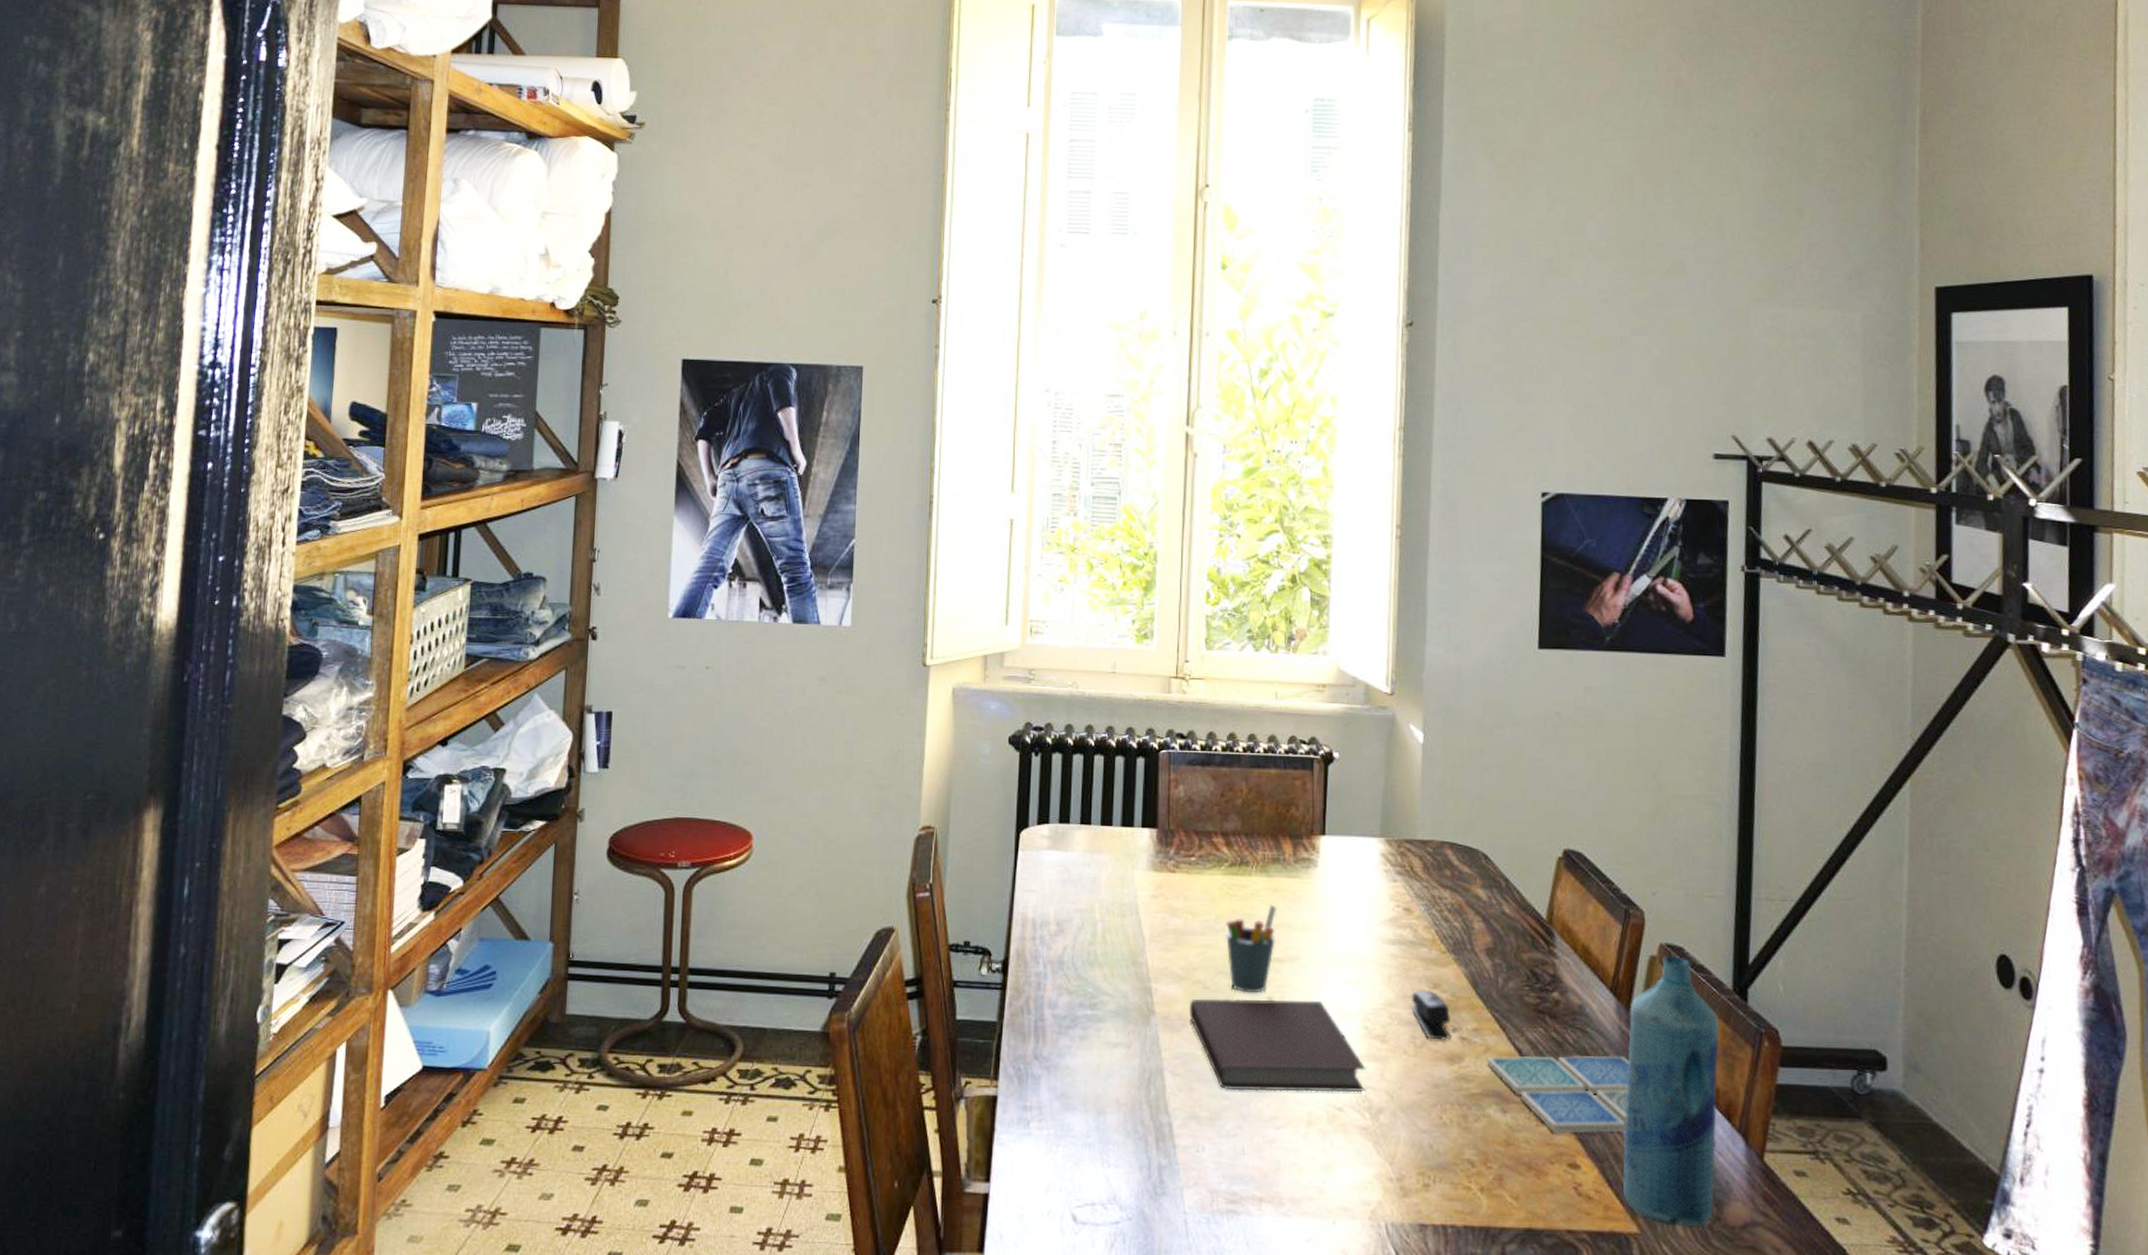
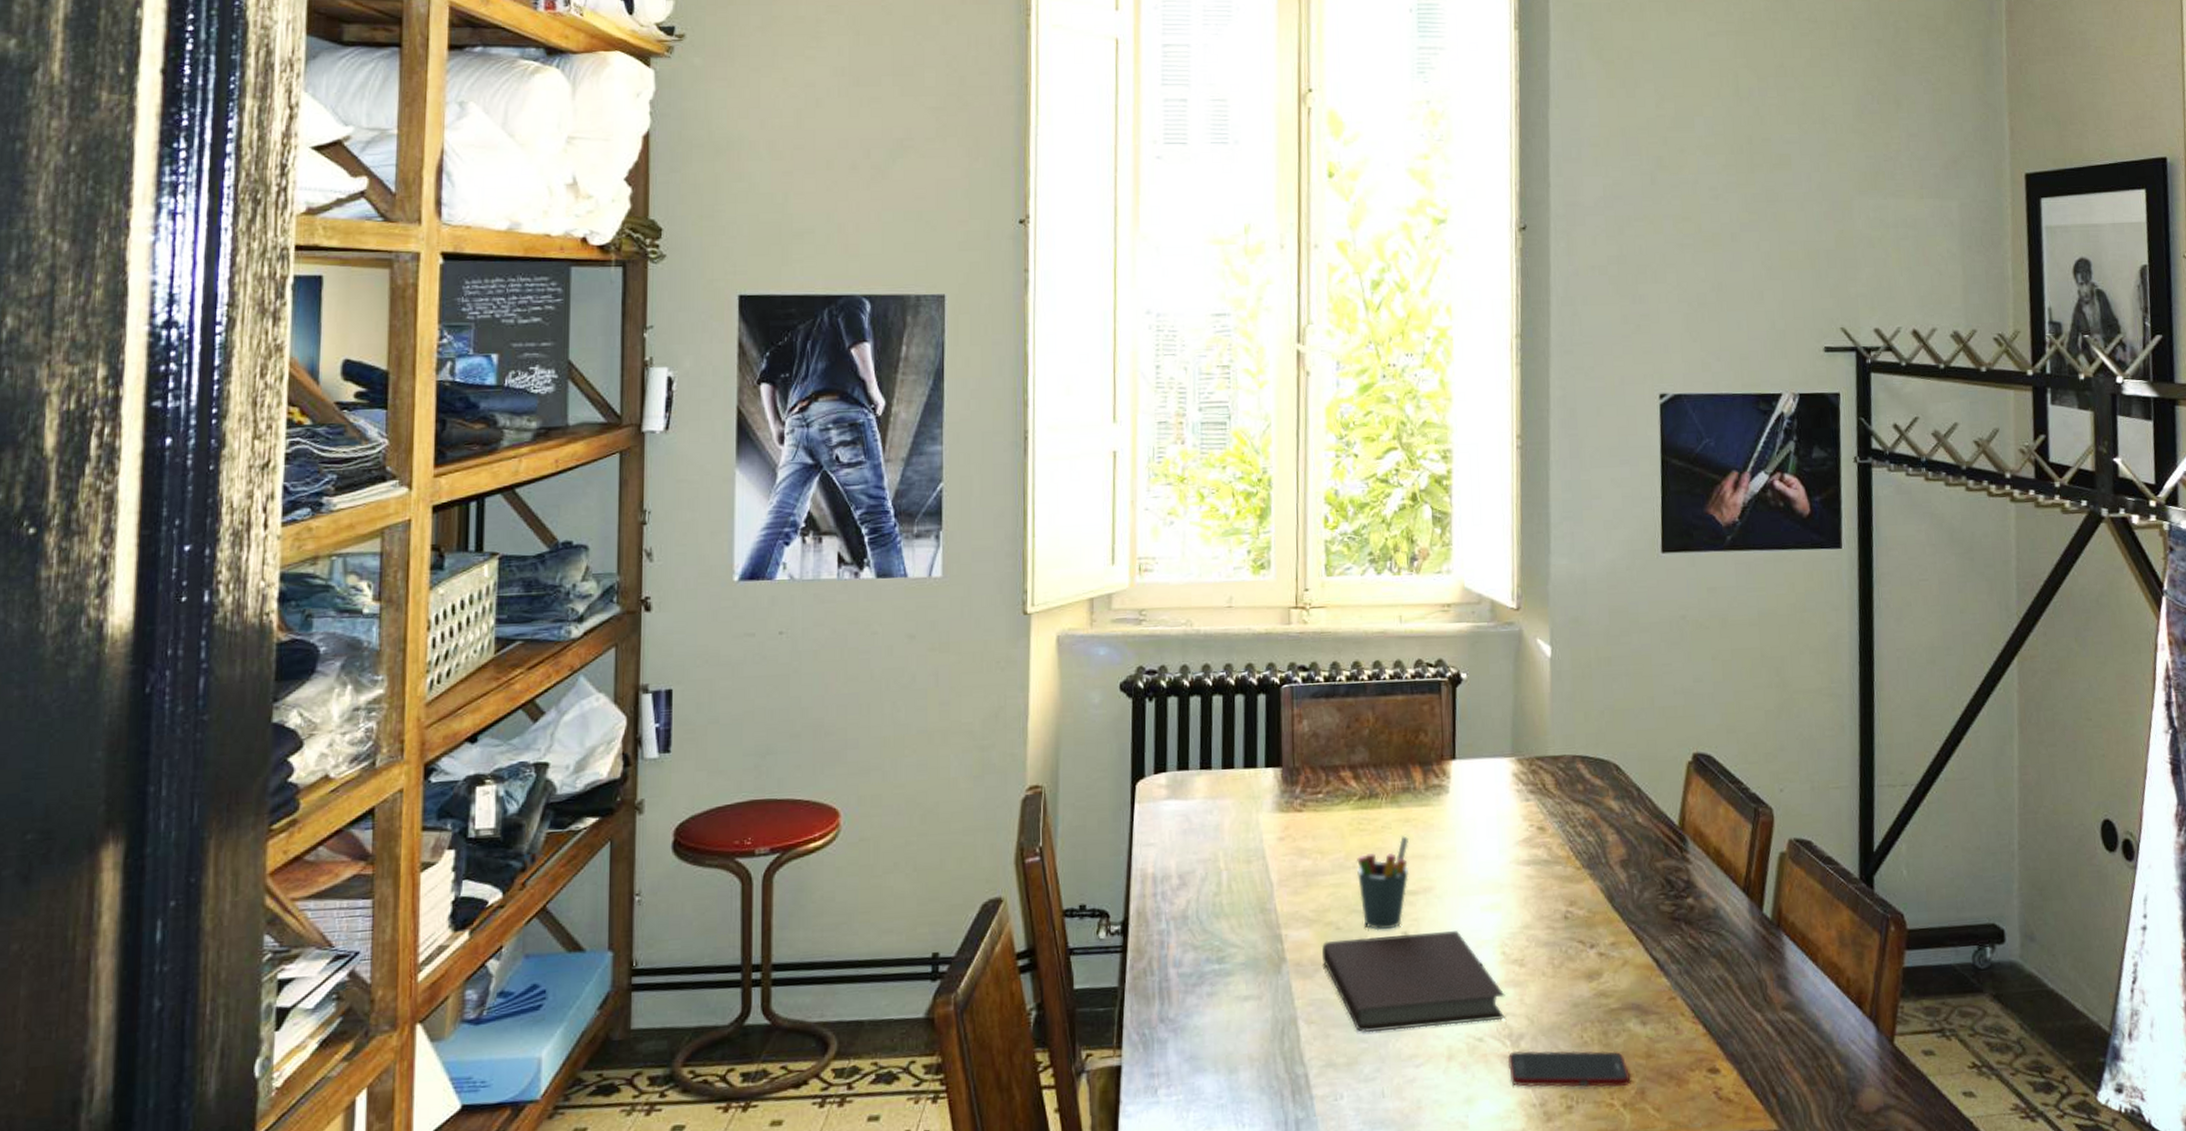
cell phone: none [1366,1125,1489,1170] -> present [1507,1050,1631,1088]
stapler: present [1411,989,1451,1040] -> none [1547,908,1589,959]
drink coaster: present [1486,1055,1629,1134] -> none [1625,955,1764,1040]
bottle: present [1623,955,1720,1227] -> none [1761,850,1849,1119]

